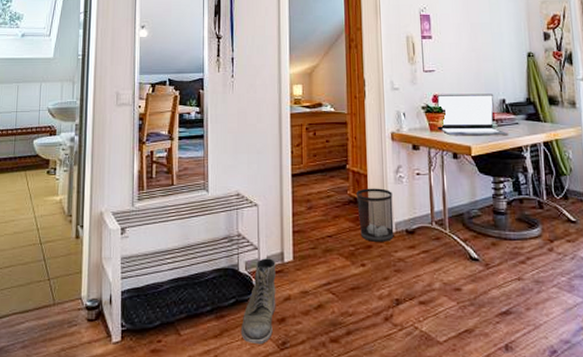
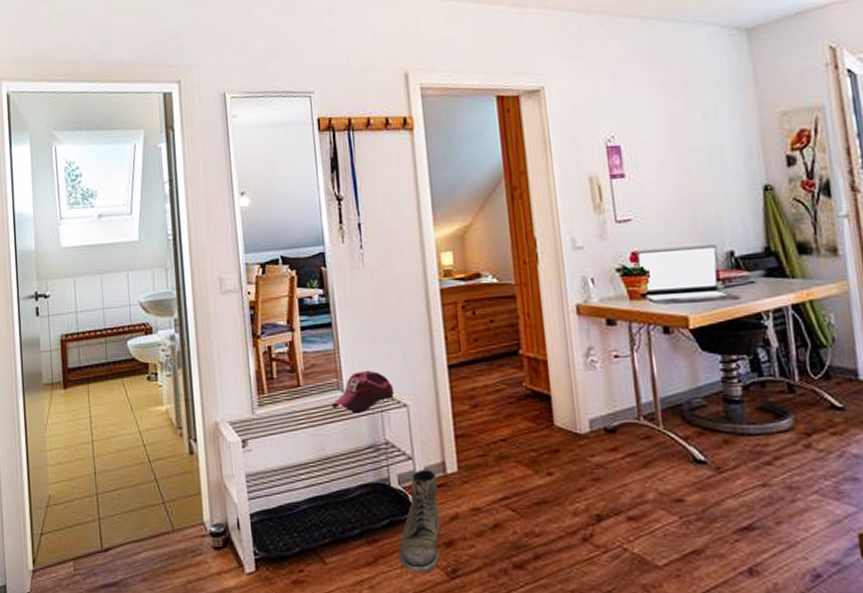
baseball cap: none [197,175,249,210] -> present [331,370,395,413]
waste bin: present [356,188,394,242] -> none [534,377,589,445]

